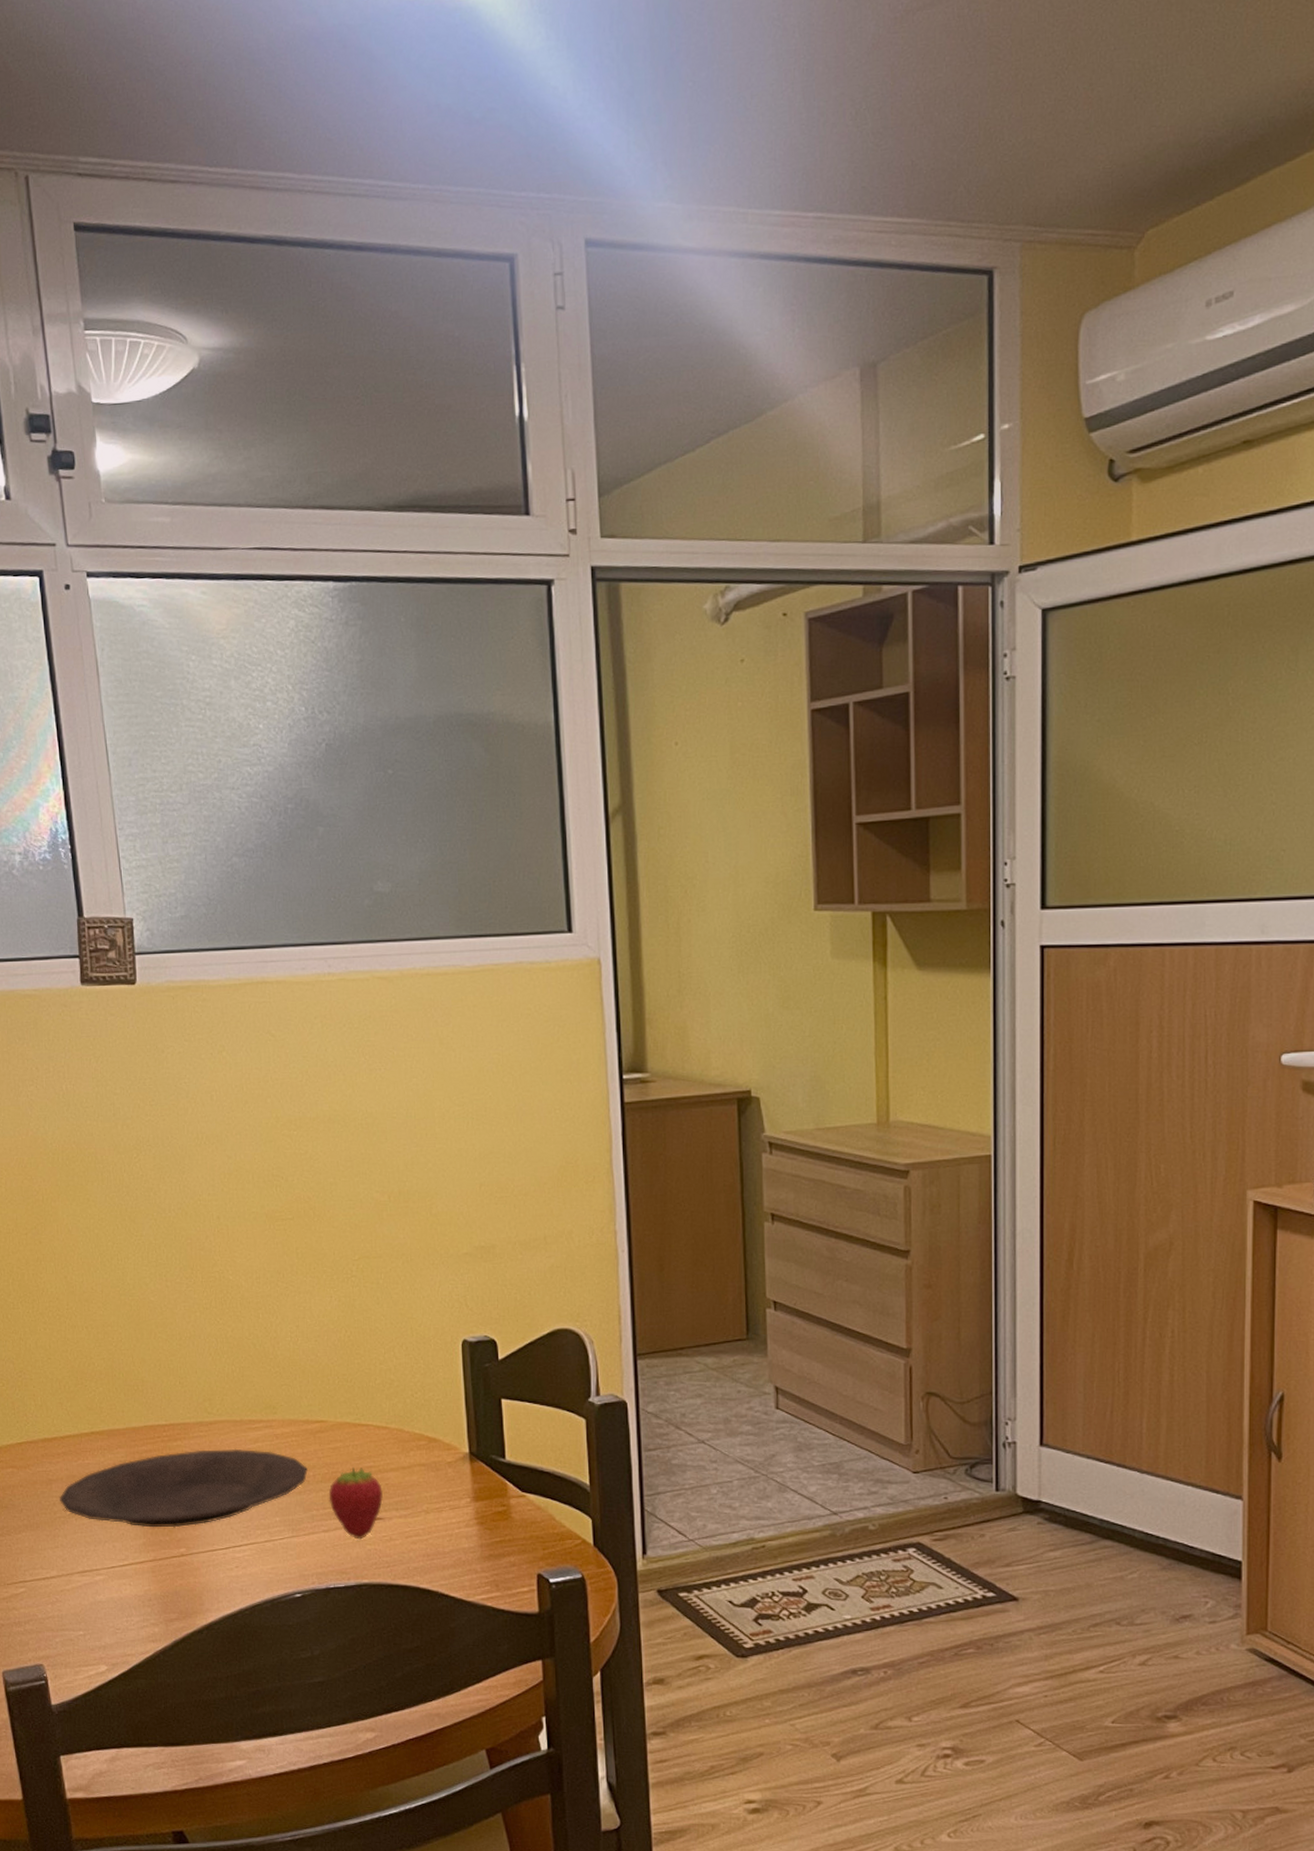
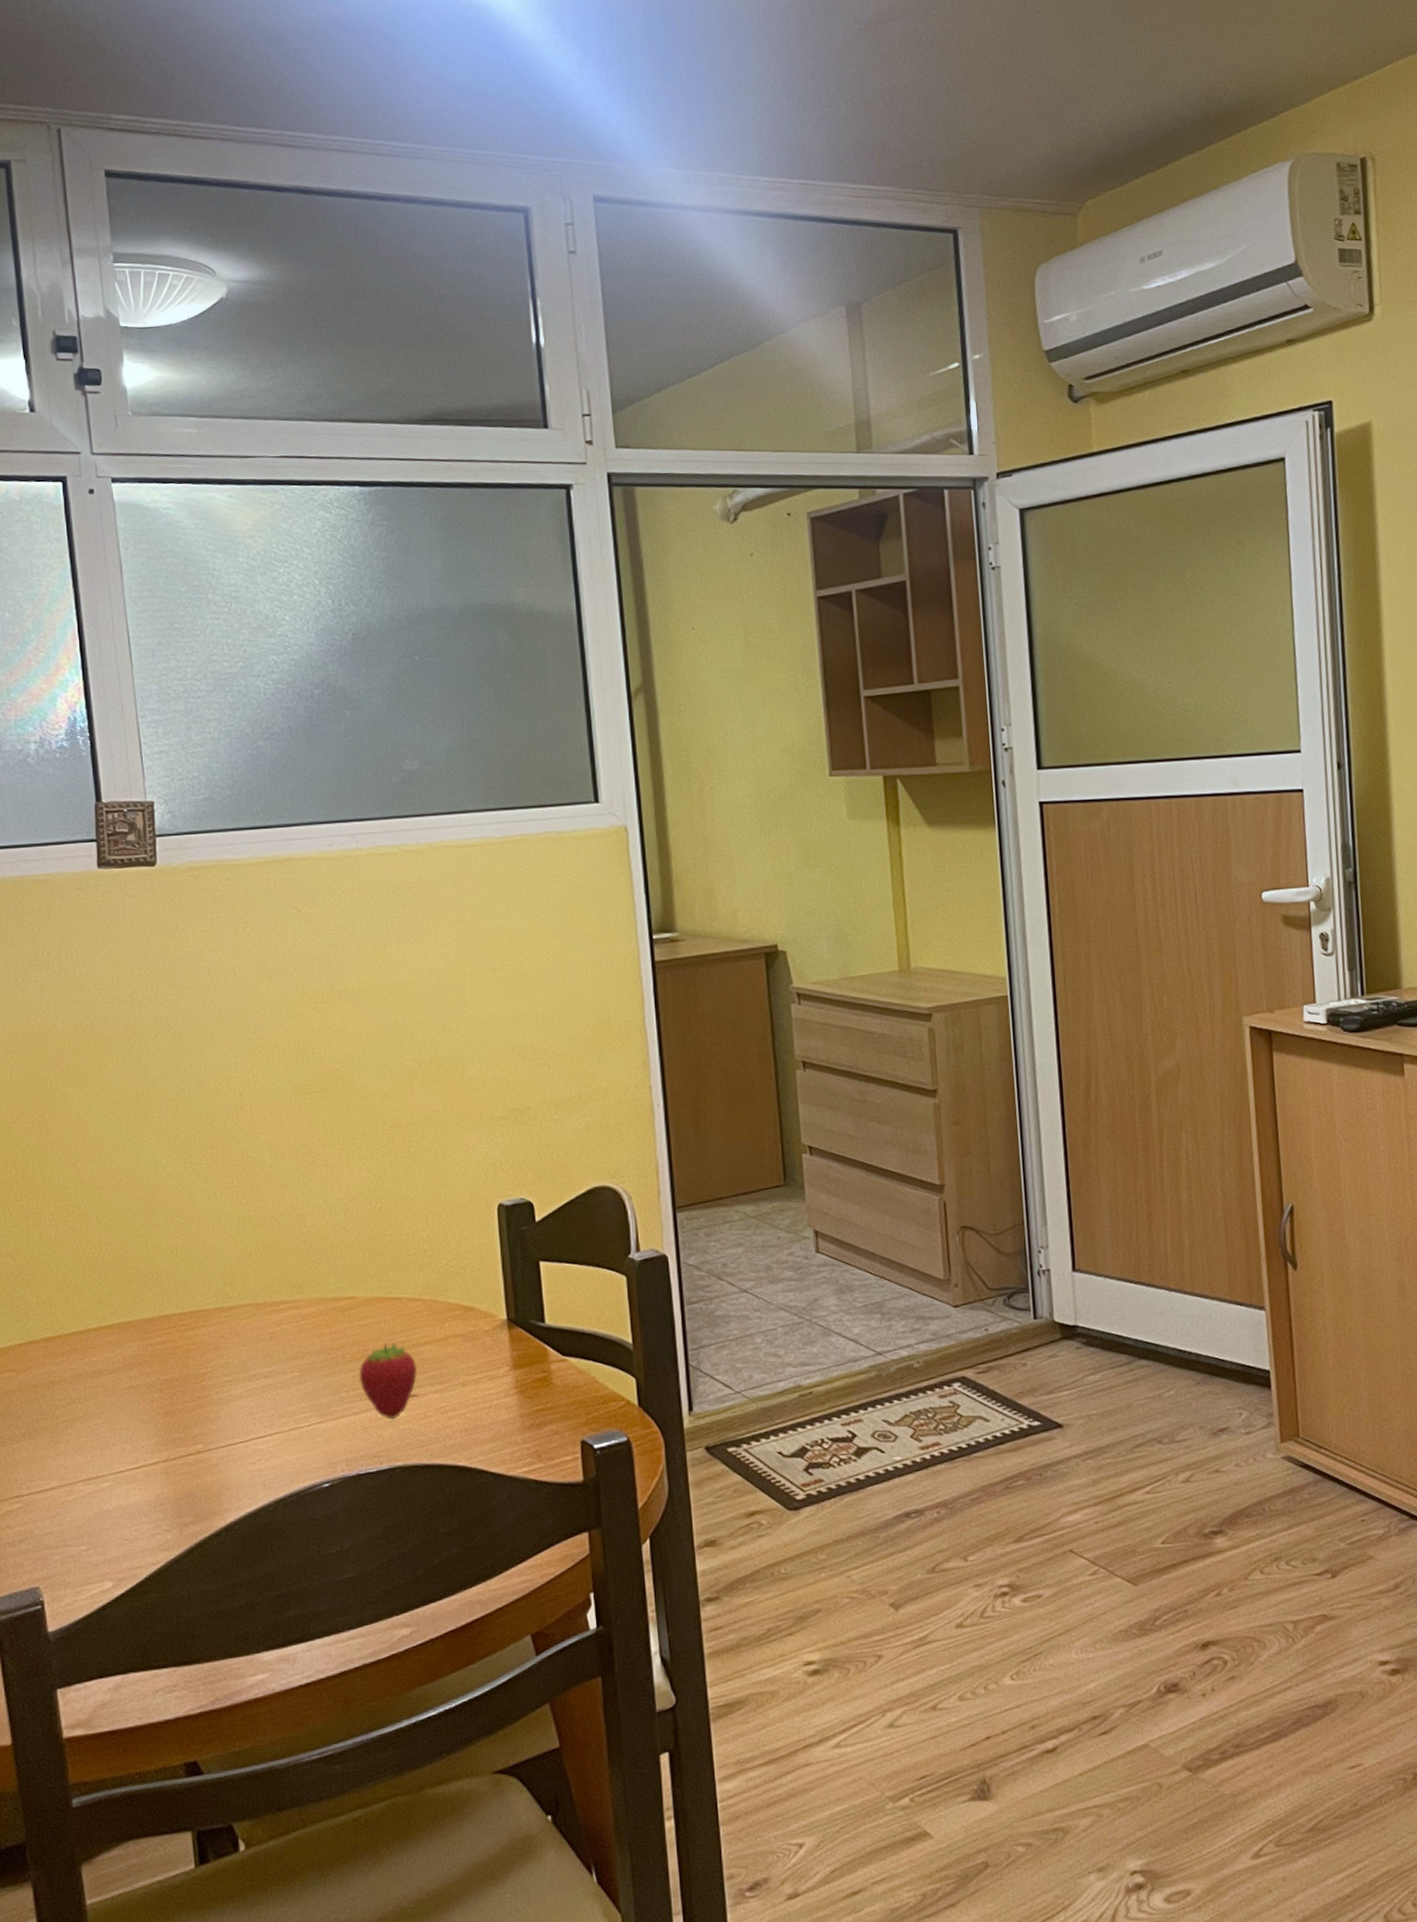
plate: present [59,1448,308,1528] -> none [62,1332,336,1425]

